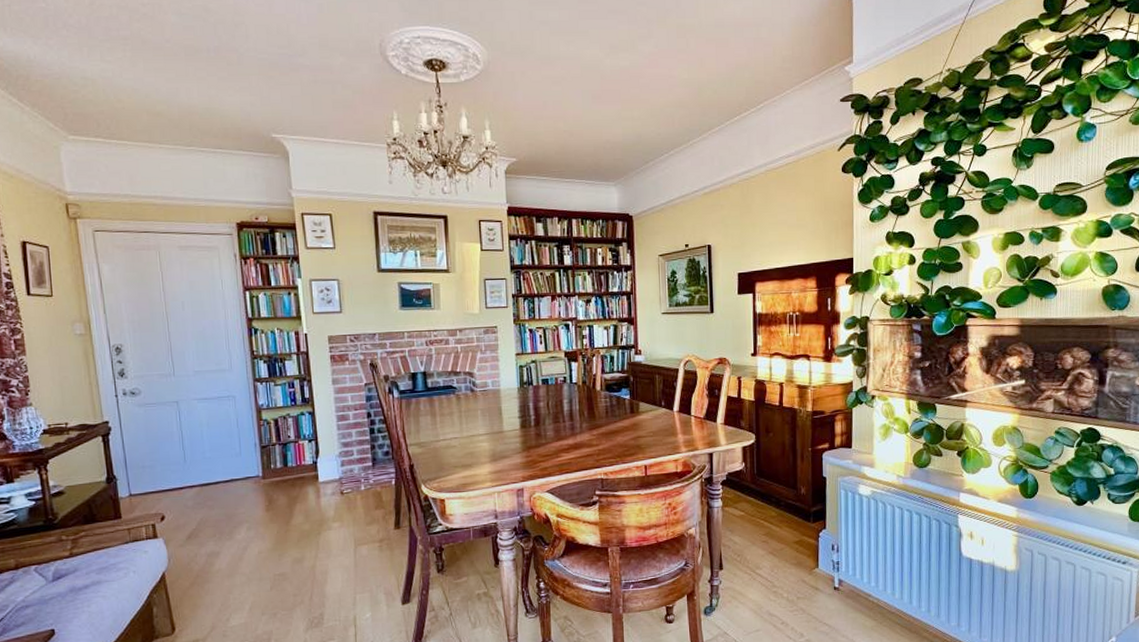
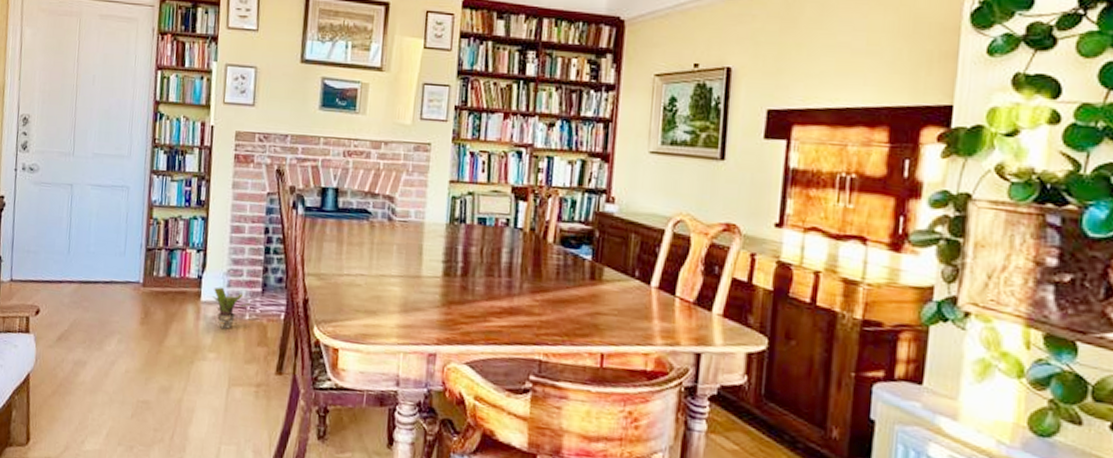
potted plant: none [328,467,365,502] -> present [212,287,251,330]

